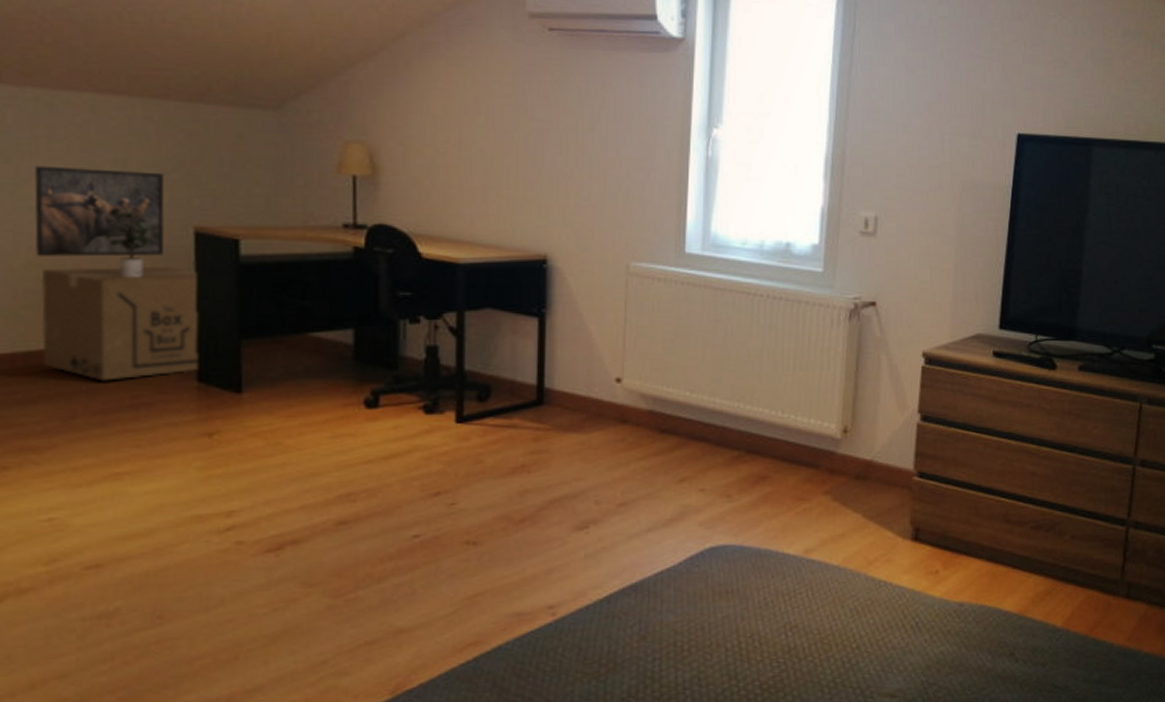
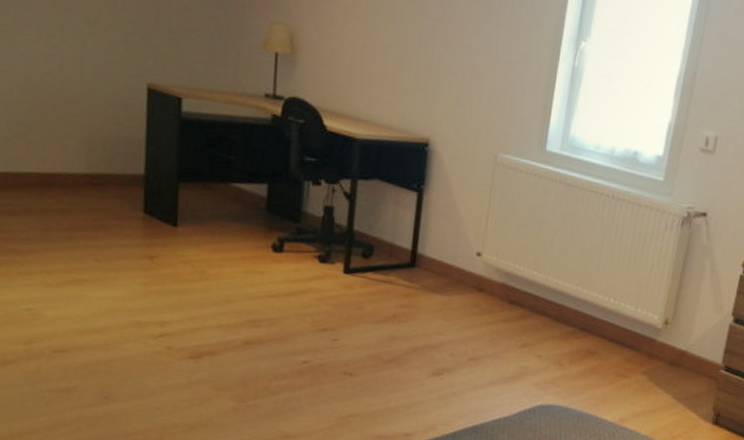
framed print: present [34,165,165,257] -> none [25,18,126,105]
cardboard box: present [40,266,199,381] -> none [28,106,149,205]
potted plant: present [104,209,158,277] -> none [77,61,119,121]

